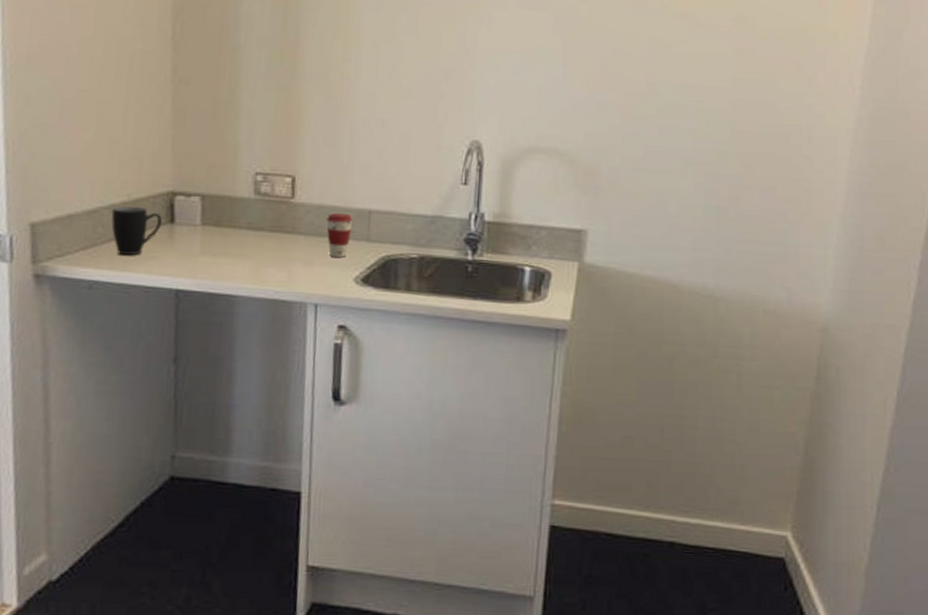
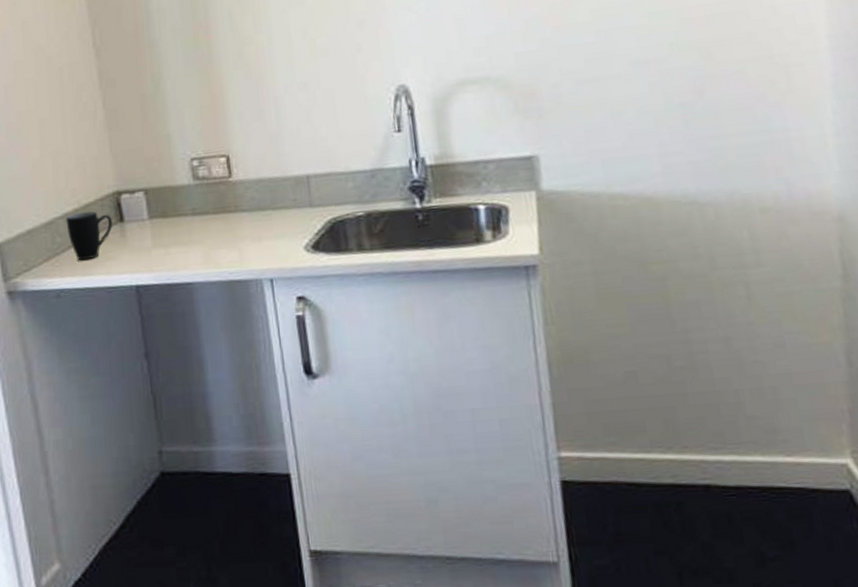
coffee cup: present [326,213,353,257] -> none [265,183,294,229]

